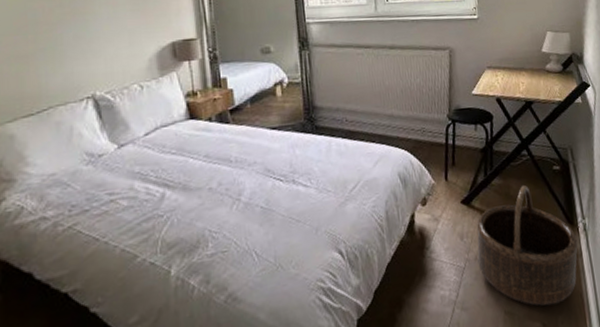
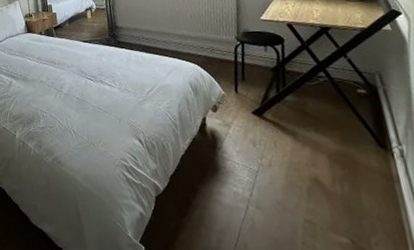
basket: present [477,185,578,306] -> none [270,105,394,224]

